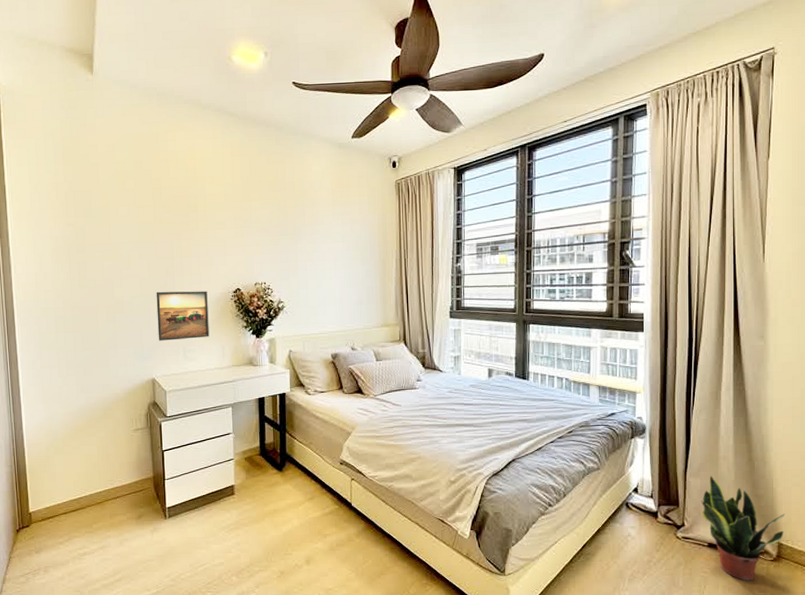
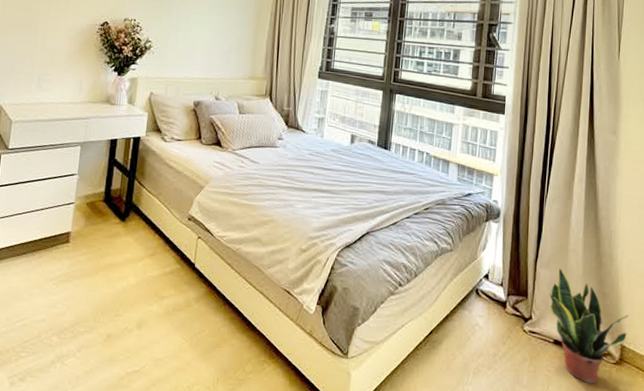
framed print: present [156,291,210,341] -> none [12,14,73,69]

